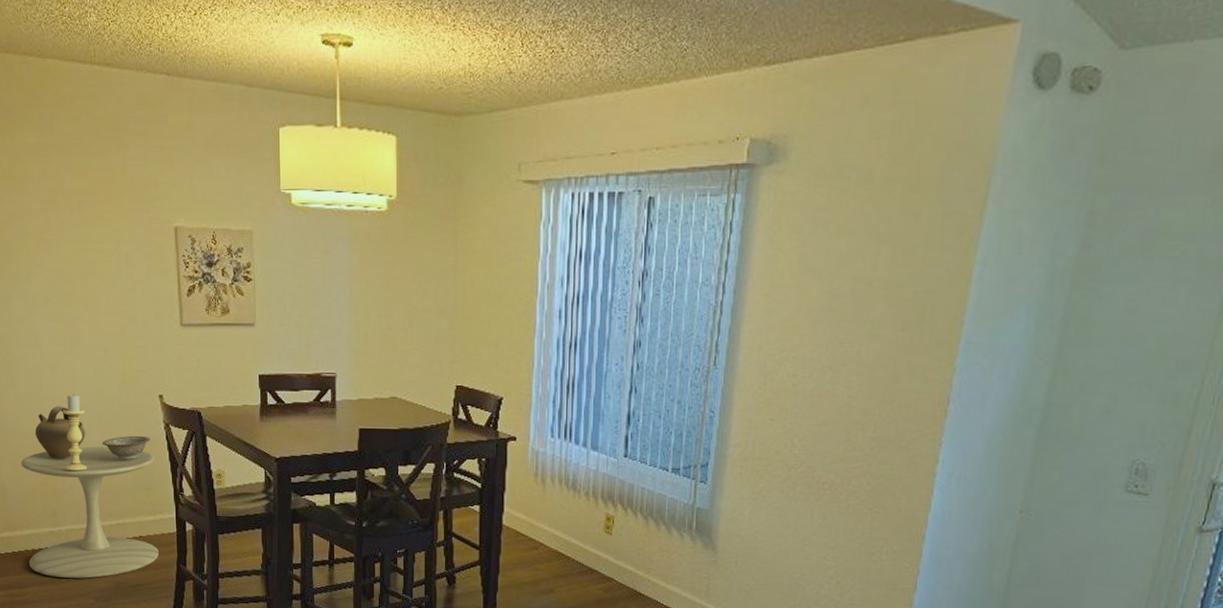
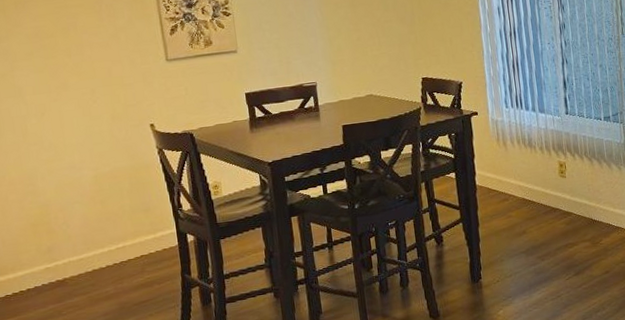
side table: present [21,446,159,579] -> none [9,176,162,312]
jug: present [34,406,86,459] -> none [23,148,78,199]
candle holder: present [63,394,88,471] -> none [52,135,82,208]
decorative bowl: present [103,435,150,460] -> none [96,163,145,189]

